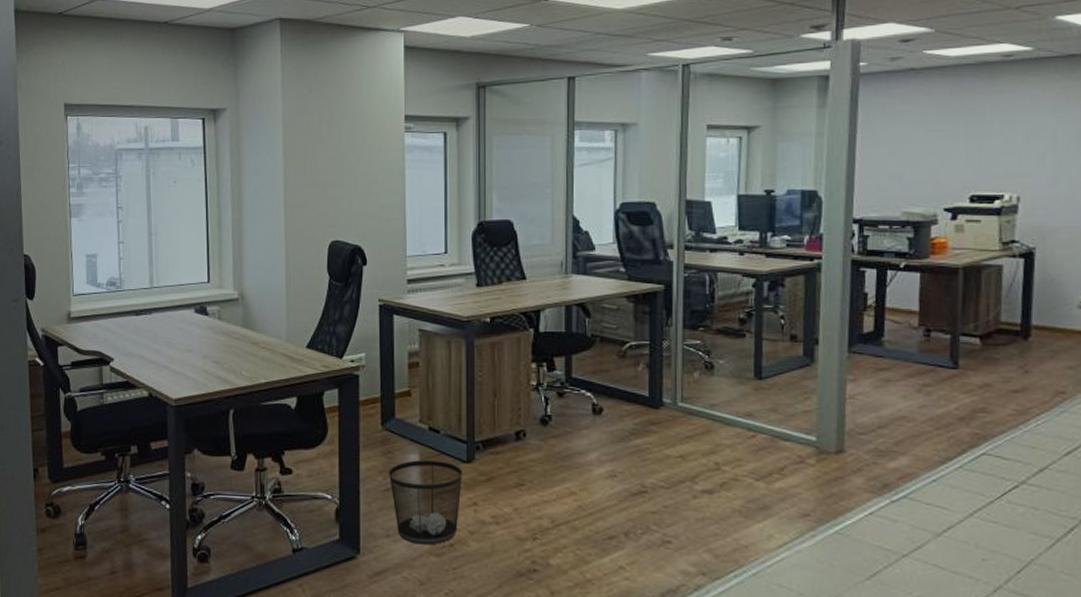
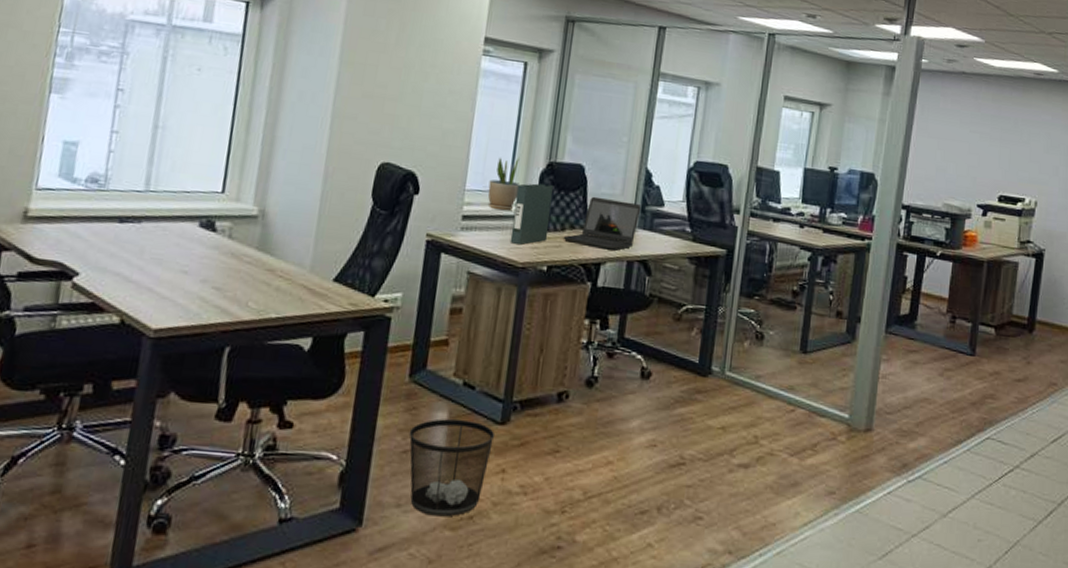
potted plant: none [427,220,454,271] -> present [487,156,520,211]
binder: none [453,243,487,300] -> present [510,183,553,245]
laptop computer: none [502,248,573,297] -> present [564,196,642,251]

